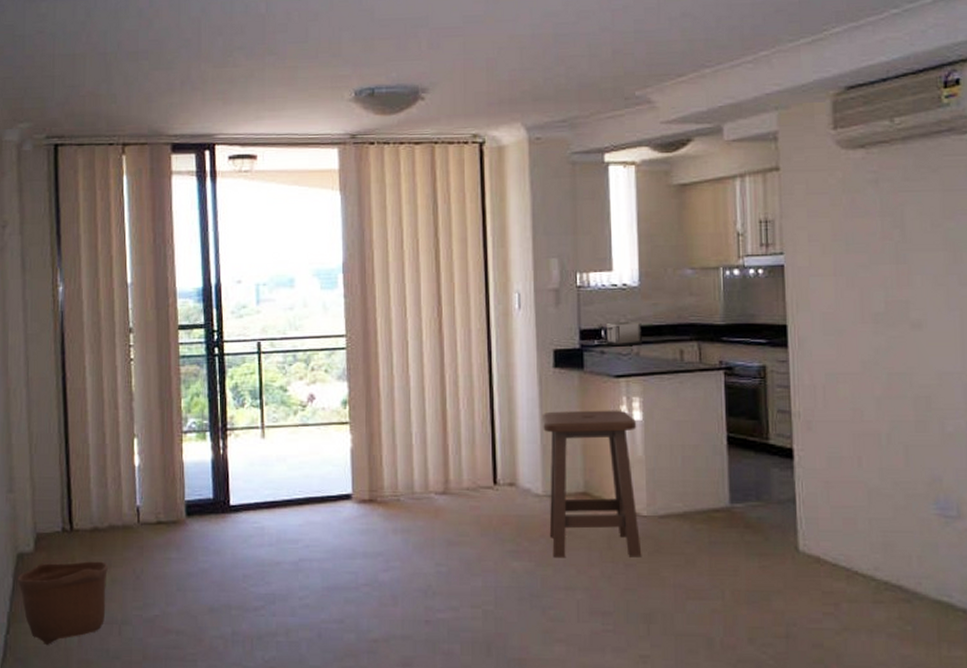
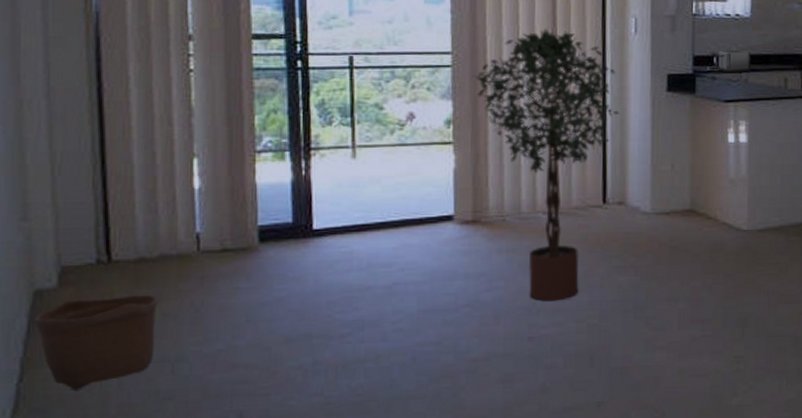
potted tree: none [365,308,507,584] -> present [472,29,620,301]
stool: present [541,410,642,558] -> none [653,132,742,272]

